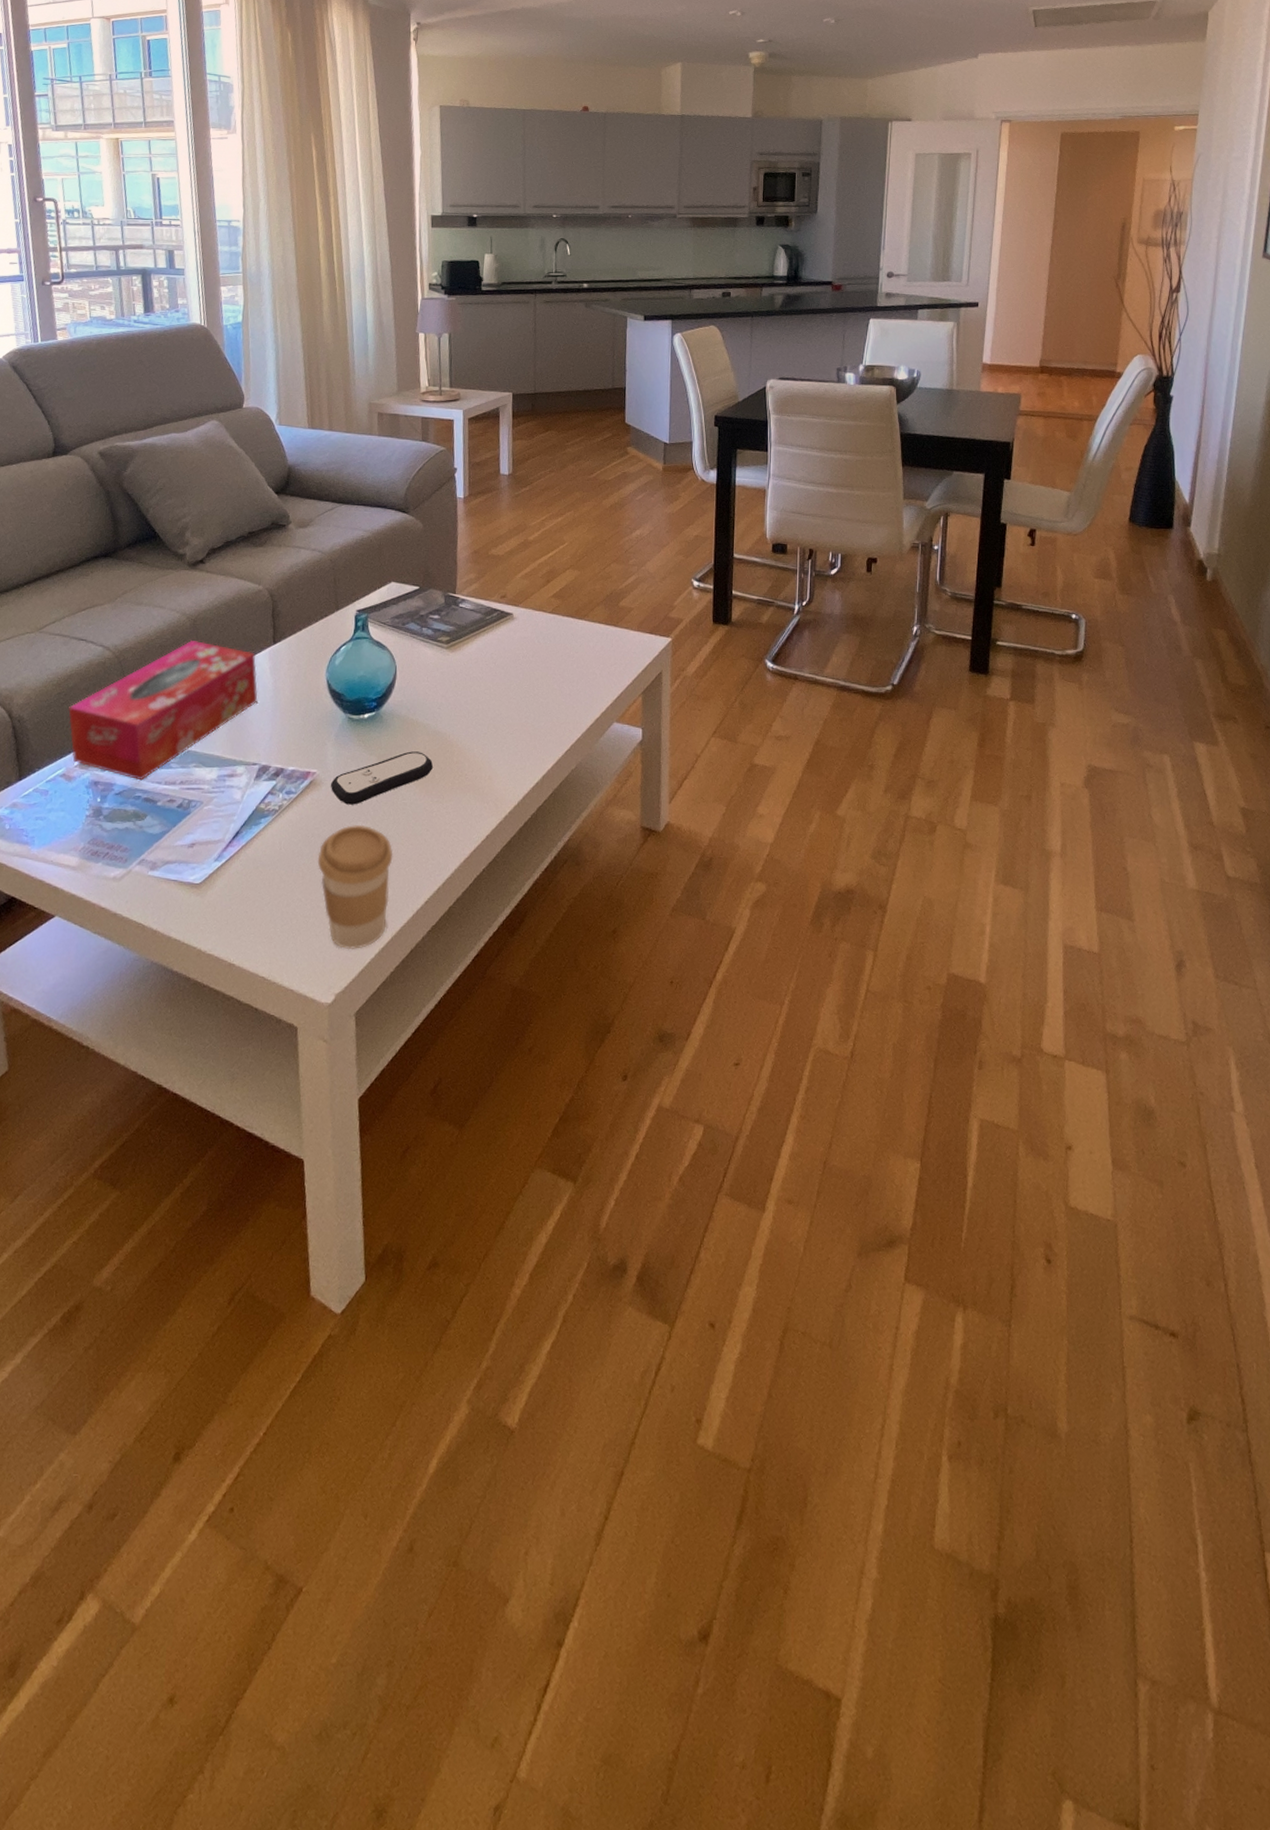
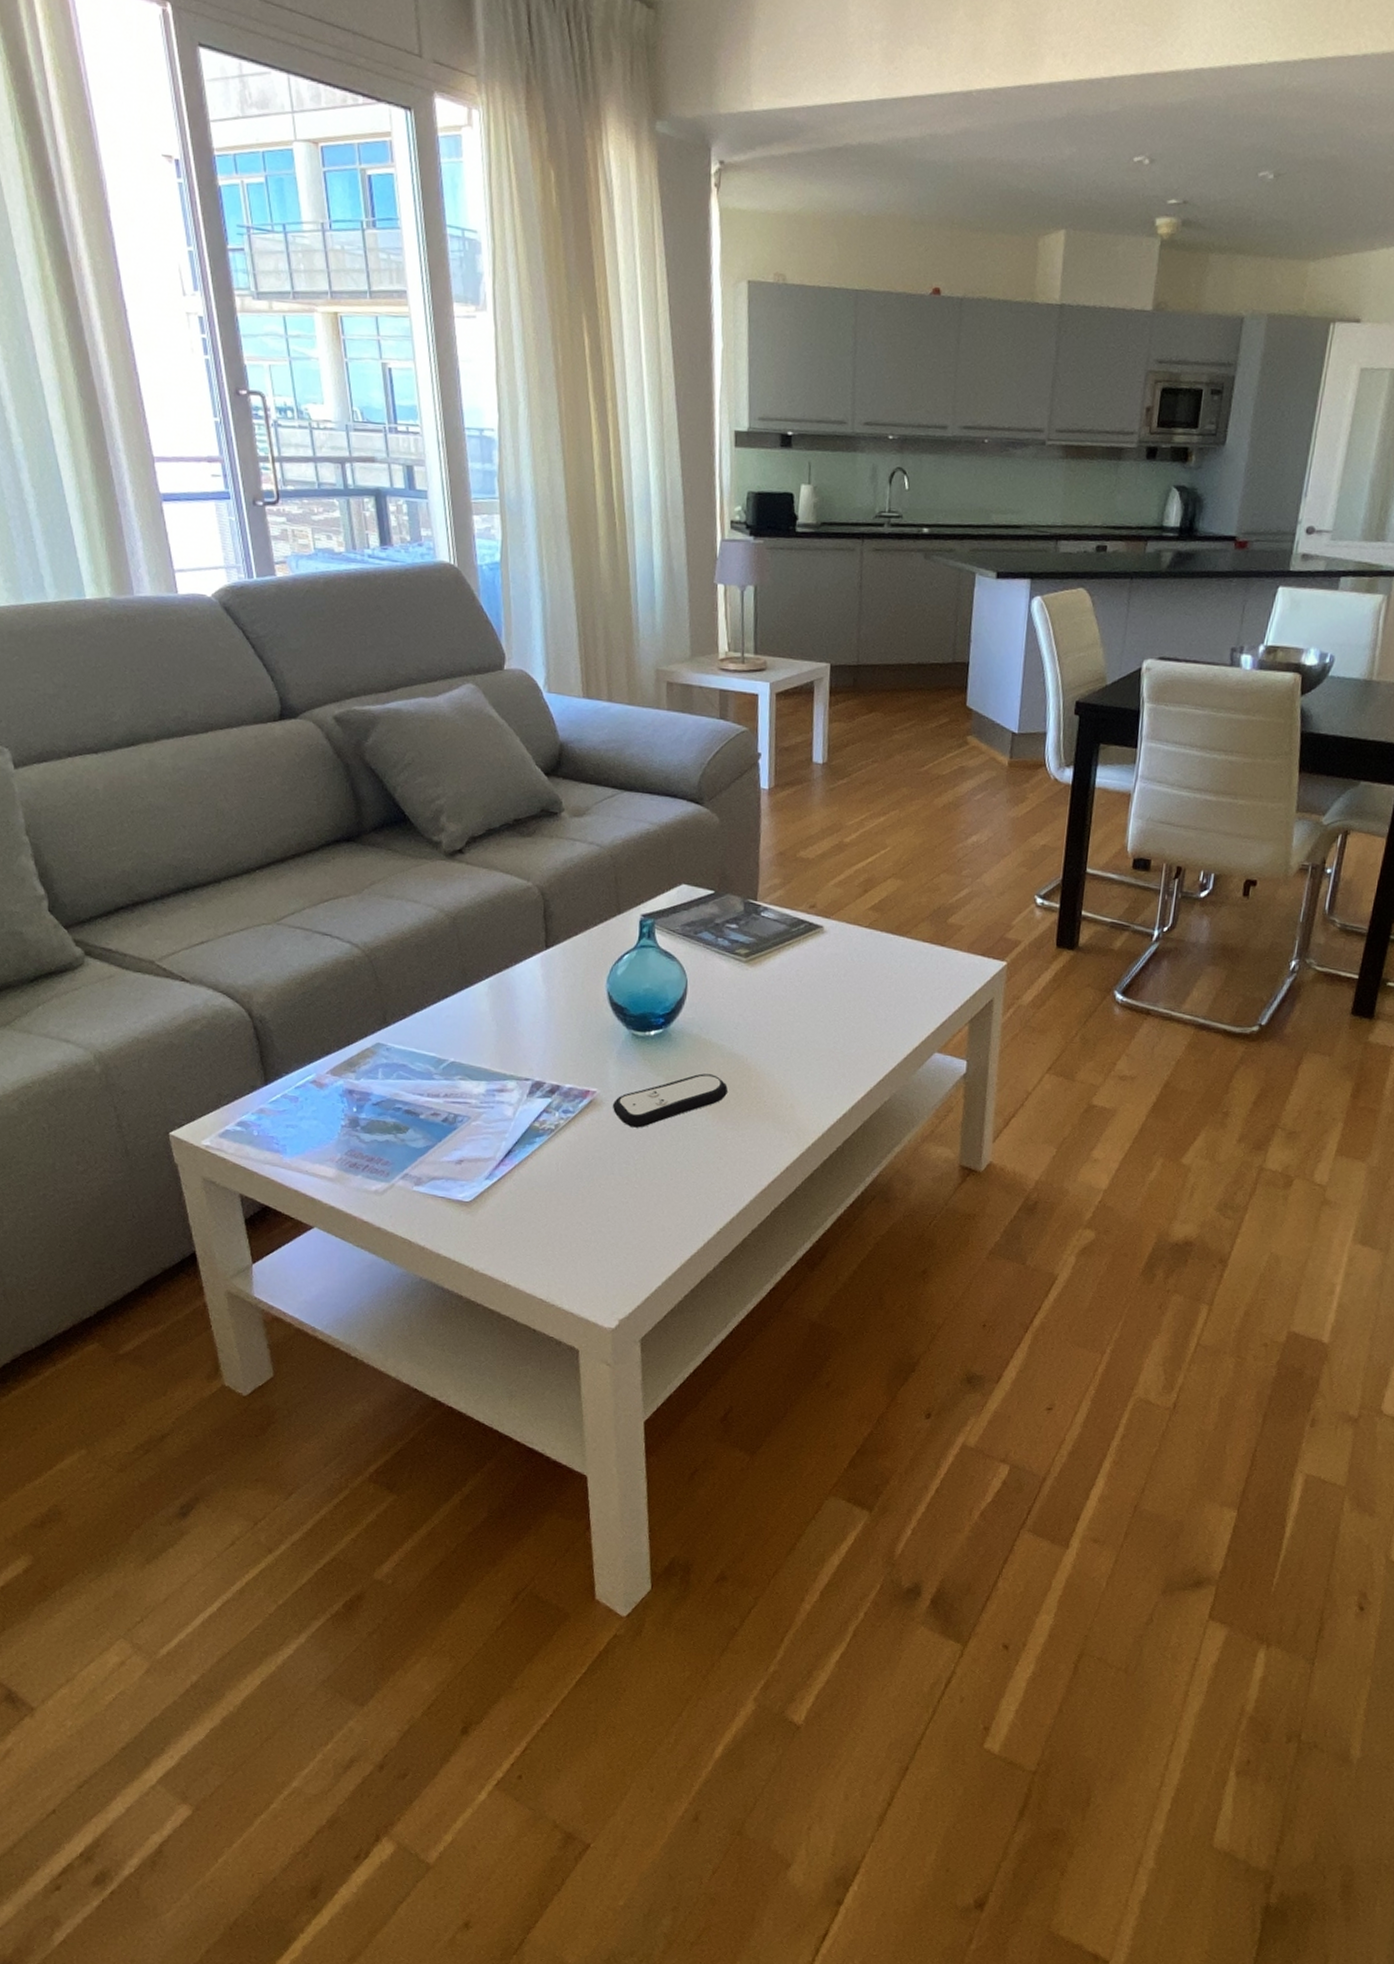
tissue box: present [68,641,258,781] -> none [315,941,529,1092]
coffee cup: present [317,824,393,950] -> none [598,1148,683,1277]

